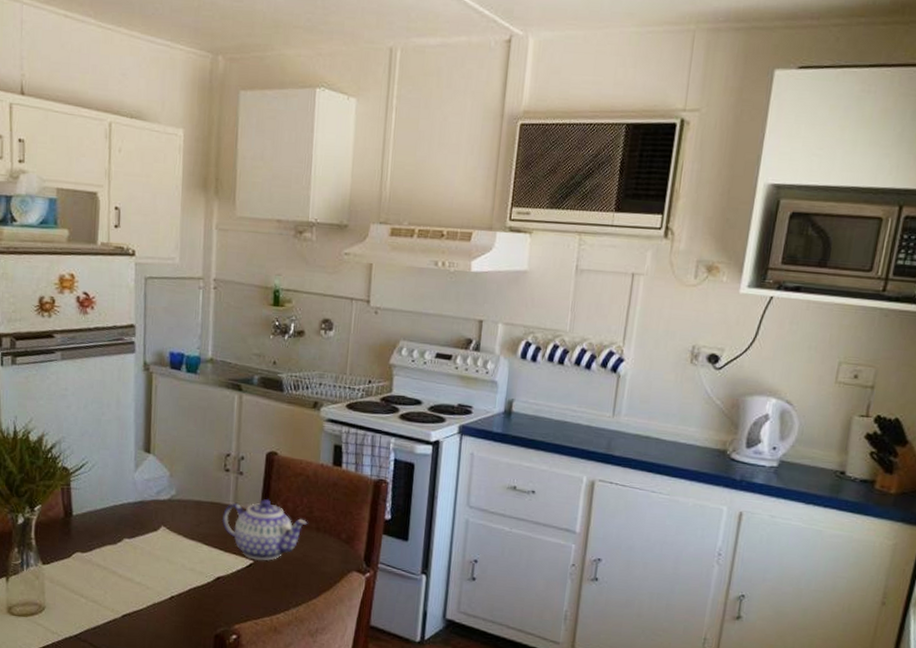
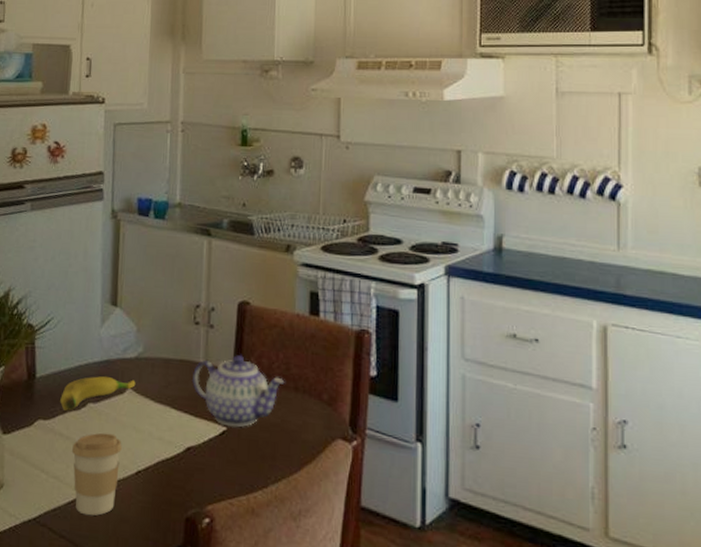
banana: none [97,515,169,545] -> present [60,376,136,411]
coffee cup: none [108,564,157,633] -> present [71,432,122,516]

